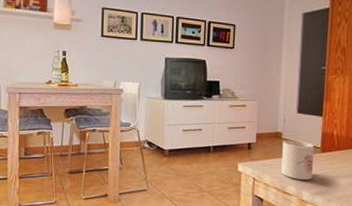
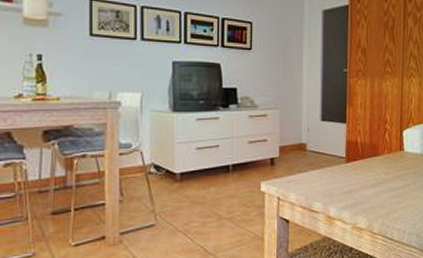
mug: present [281,140,315,180] -> none [307,151,340,195]

